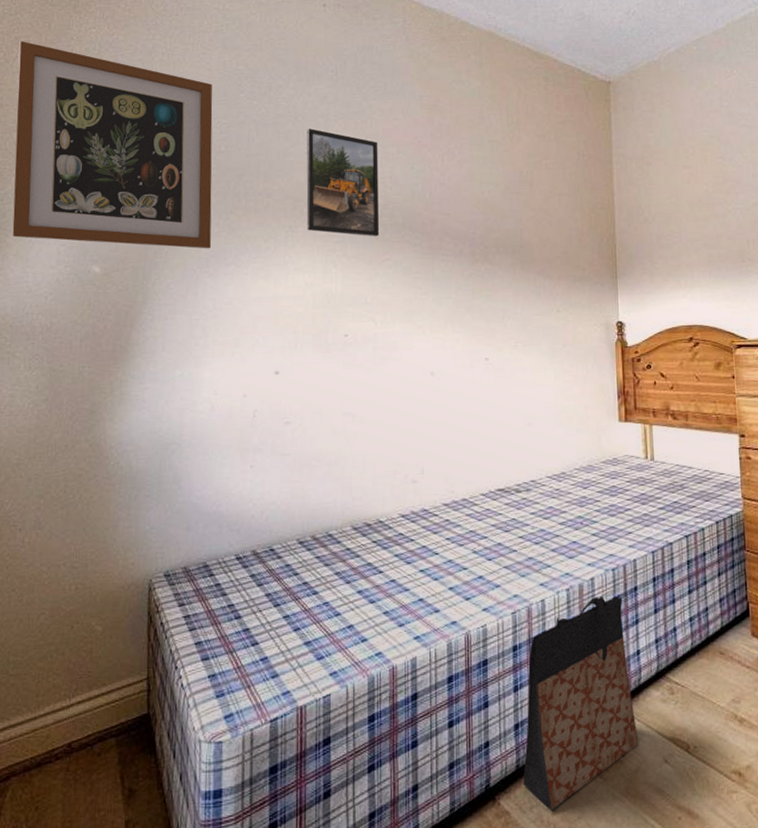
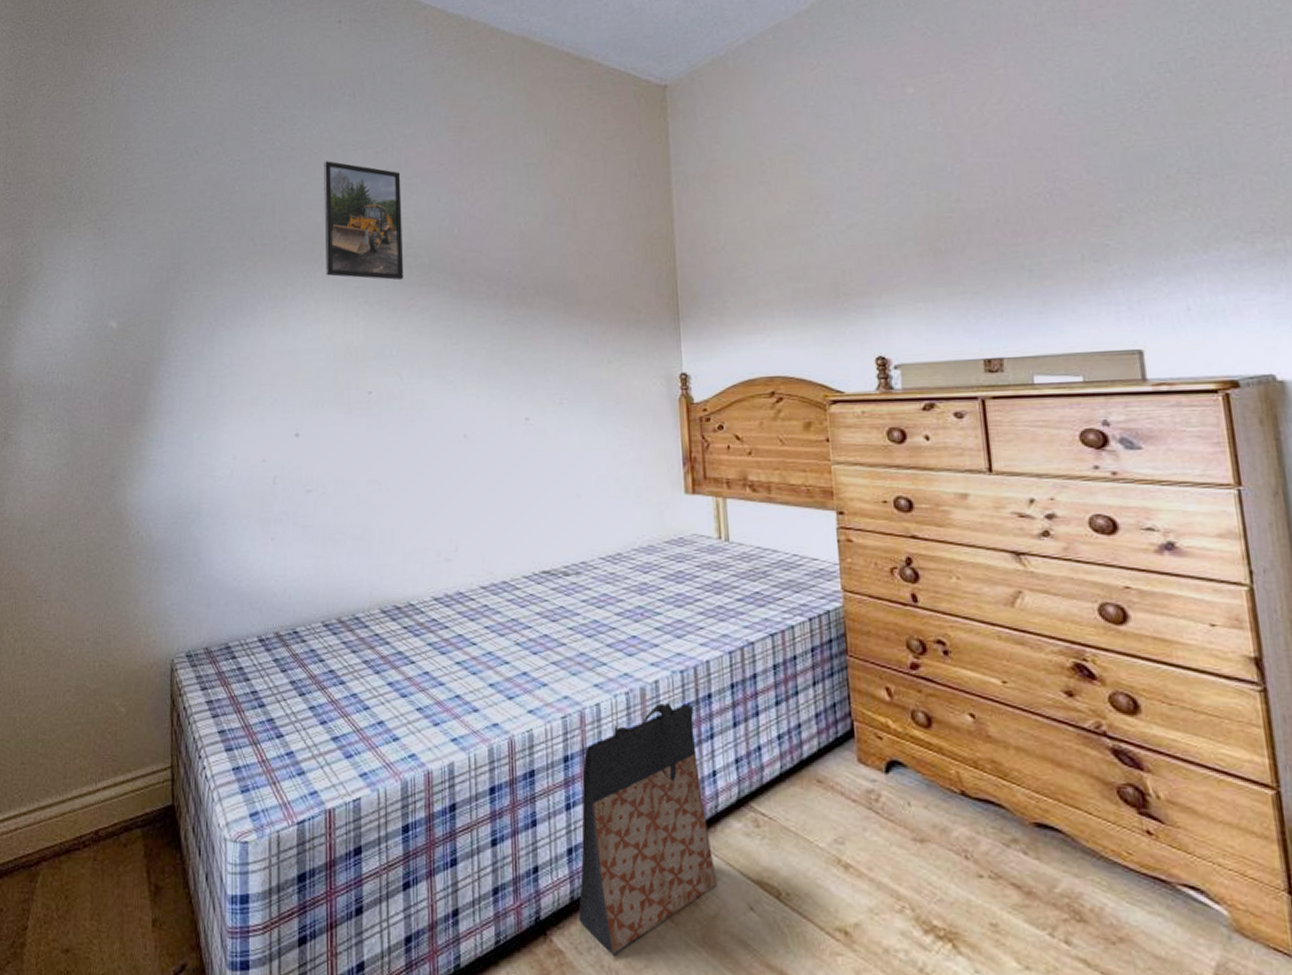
wall art: present [12,40,213,249] -> none [32,84,227,300]

